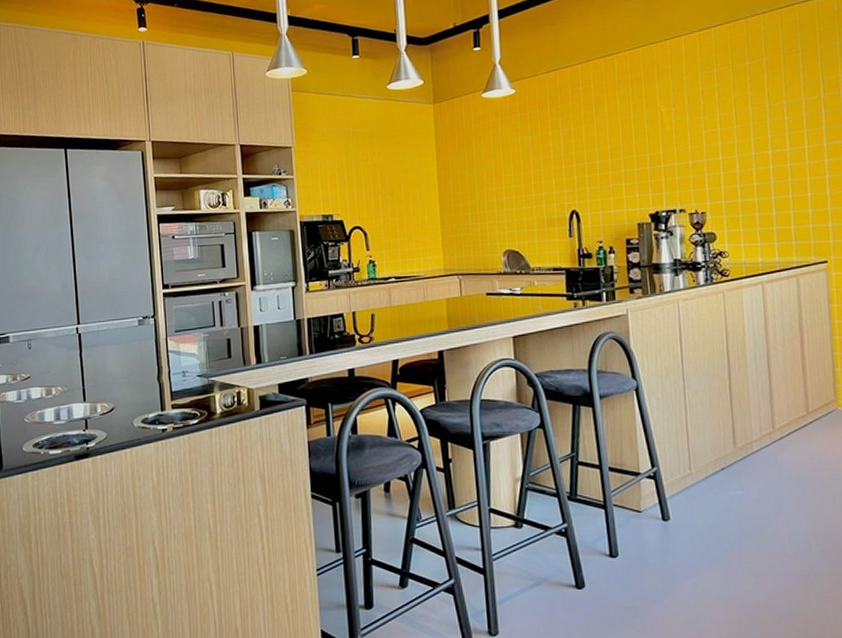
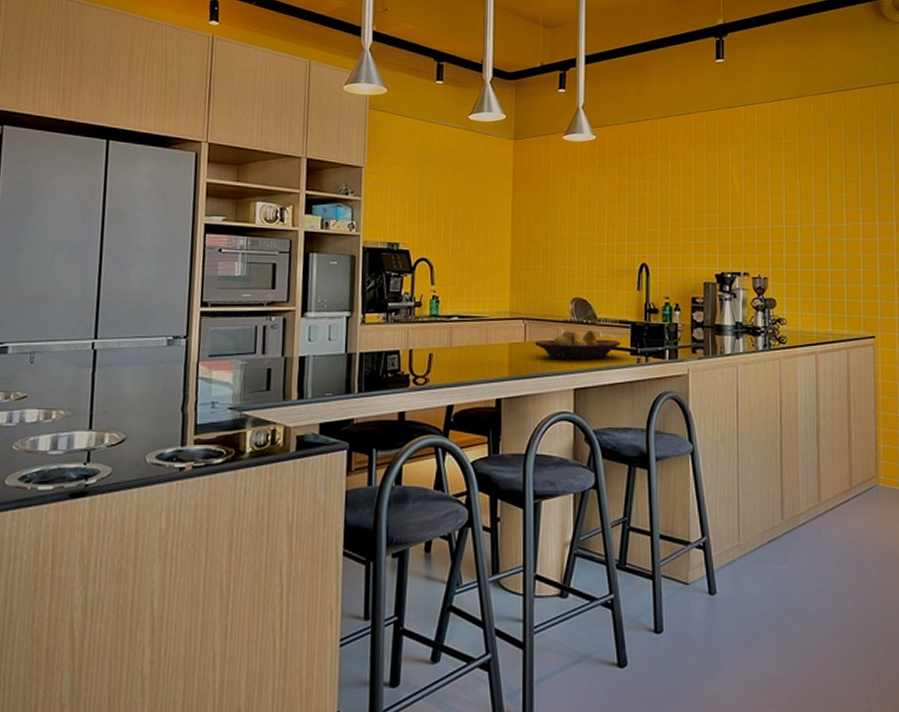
fruit bowl: none [470,280,556,310] -> present [534,330,621,360]

